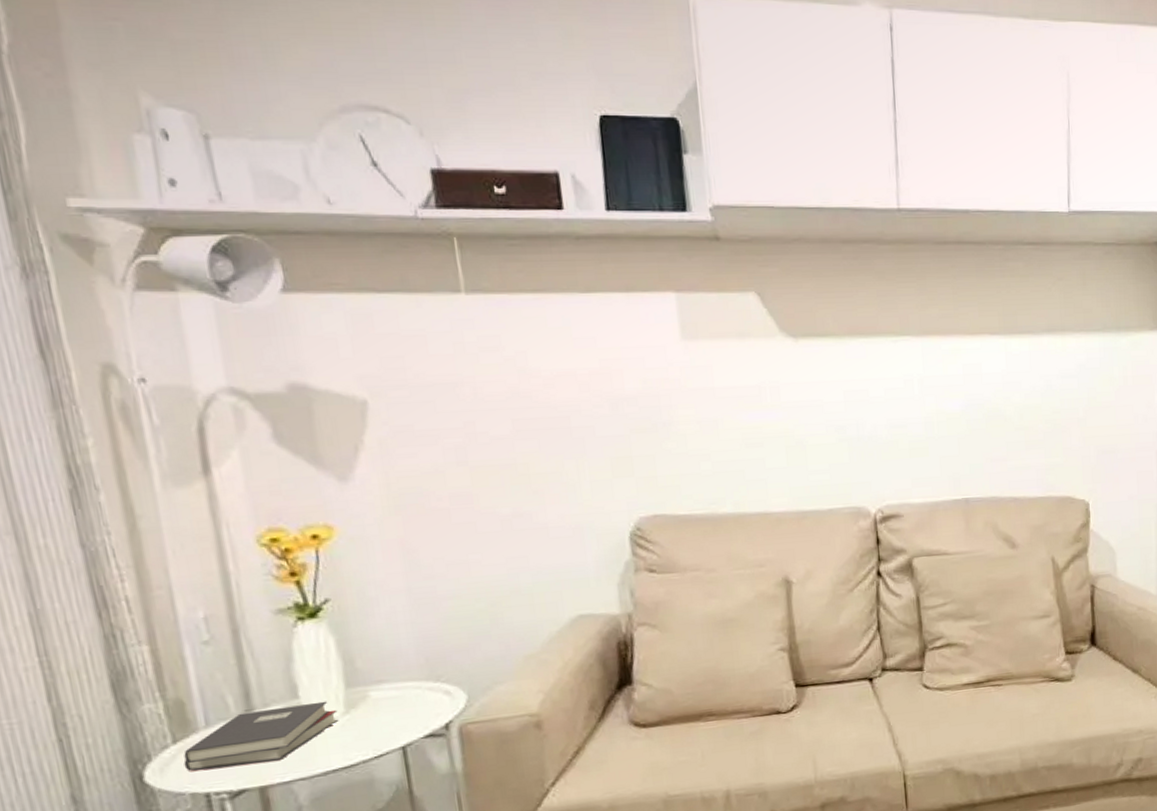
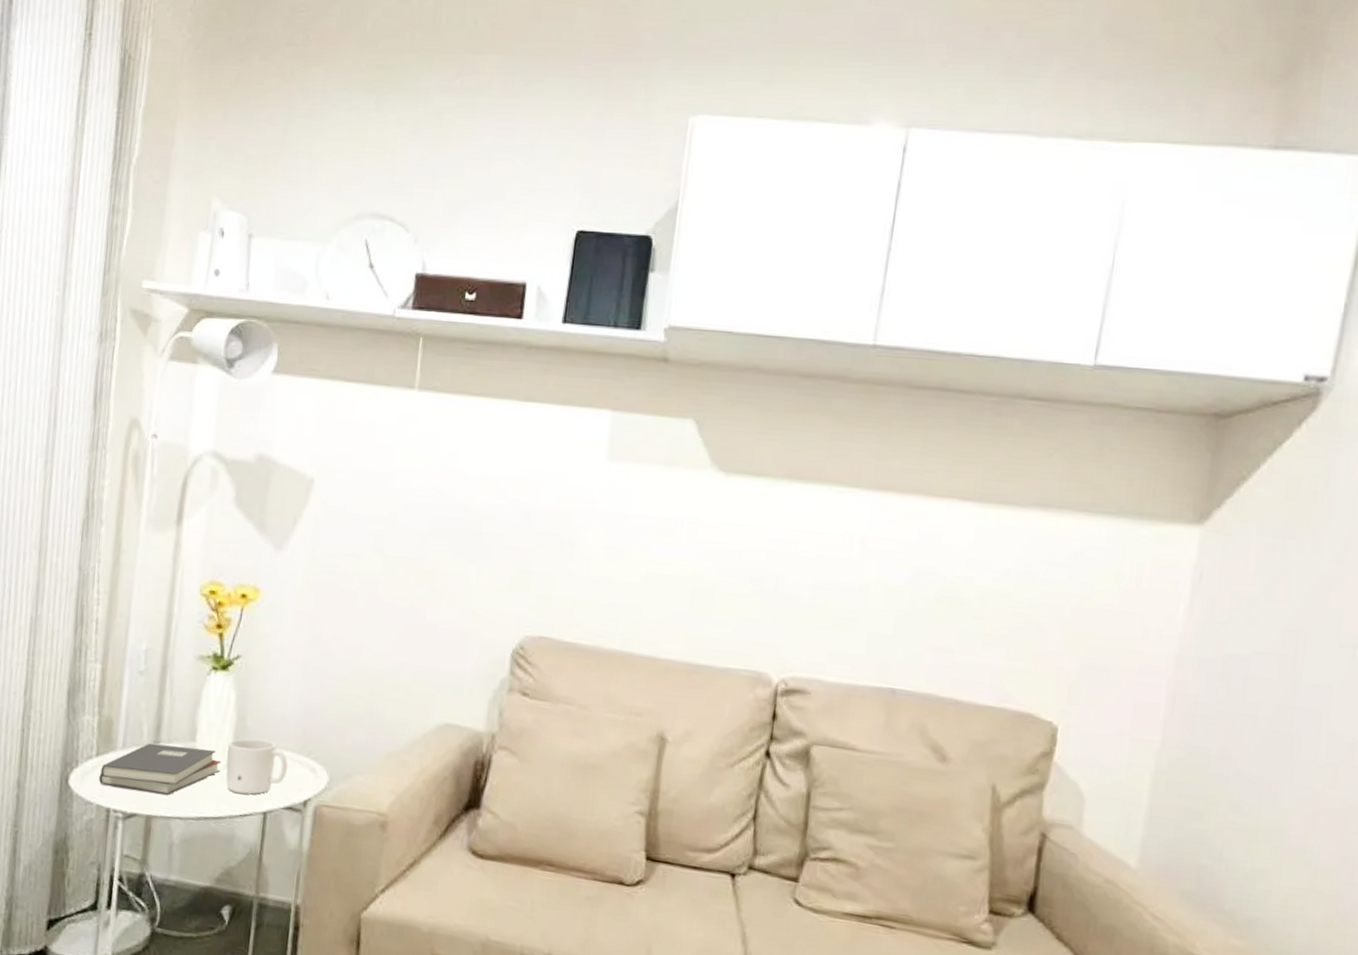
mug: none [339,676,418,737] -> present [226,738,288,795]

